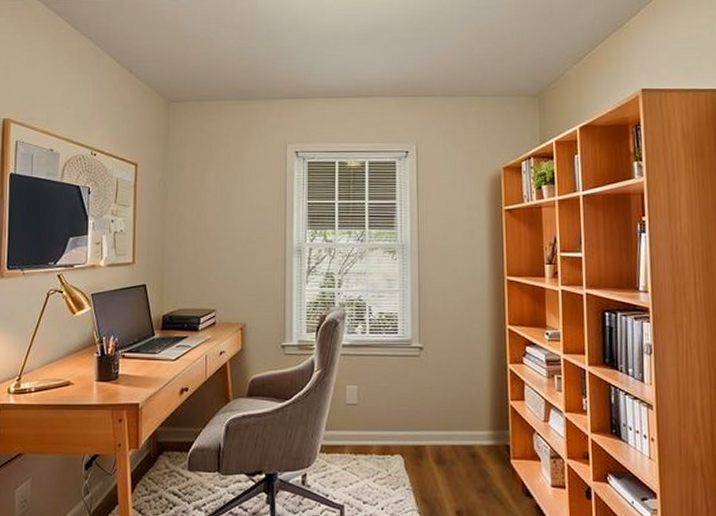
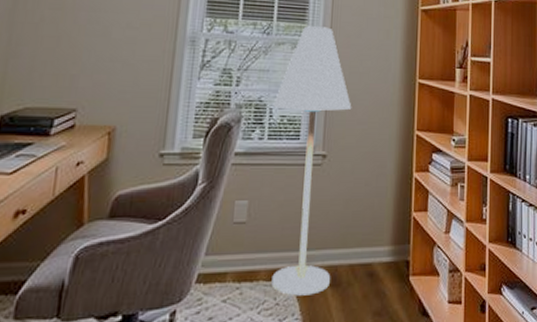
floor lamp: none [371,232,444,470] -> present [271,26,352,296]

